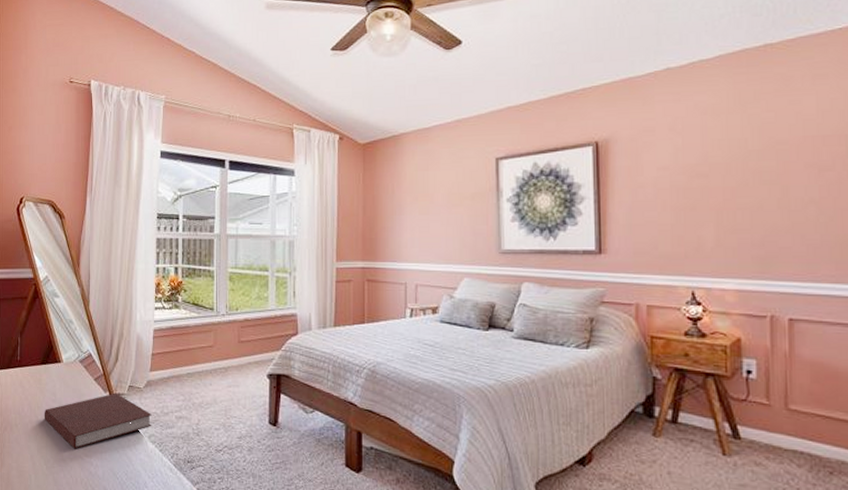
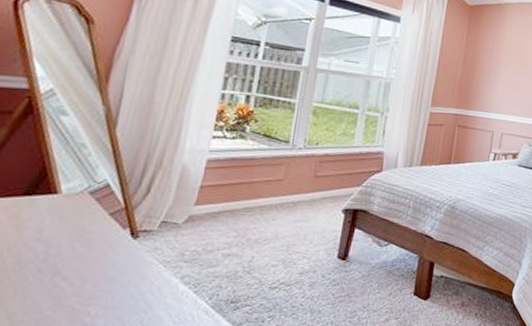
notebook: present [44,393,152,449] -> none [16,229,190,298]

